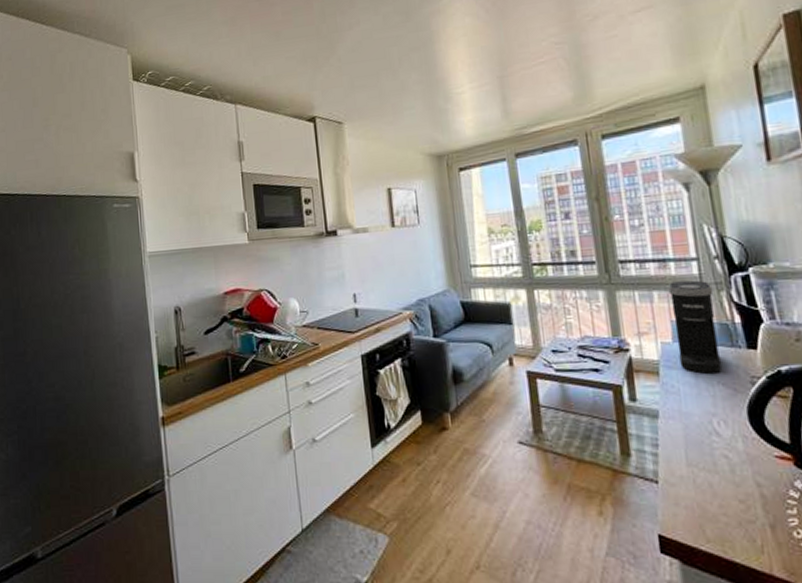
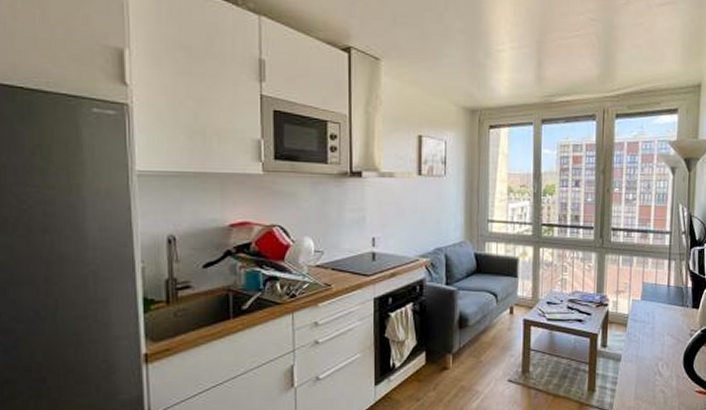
coffee maker: present [667,280,723,374] -> none [643,250,677,327]

